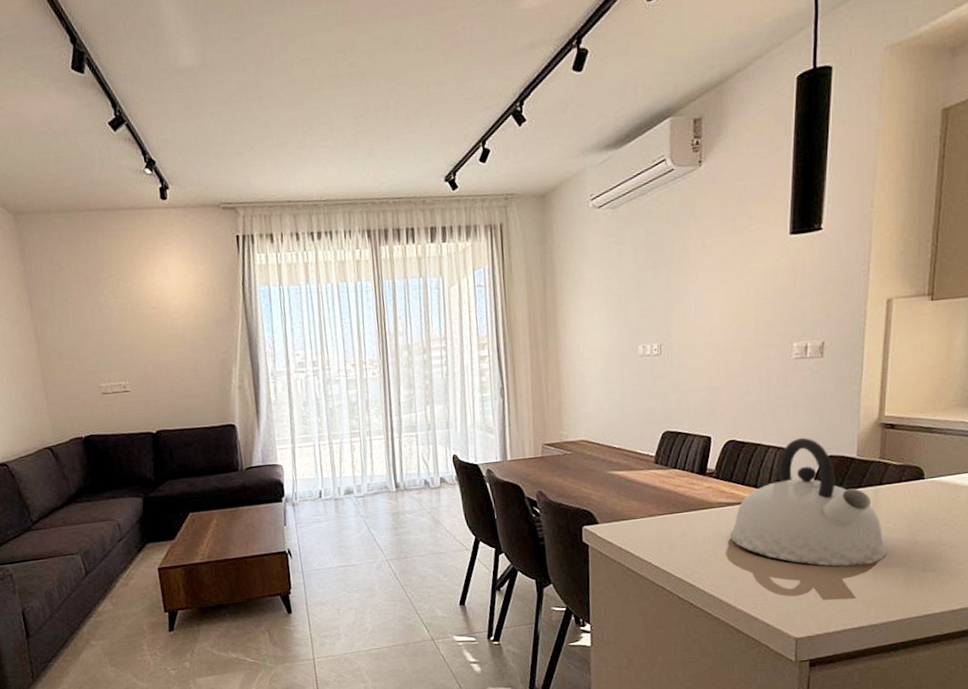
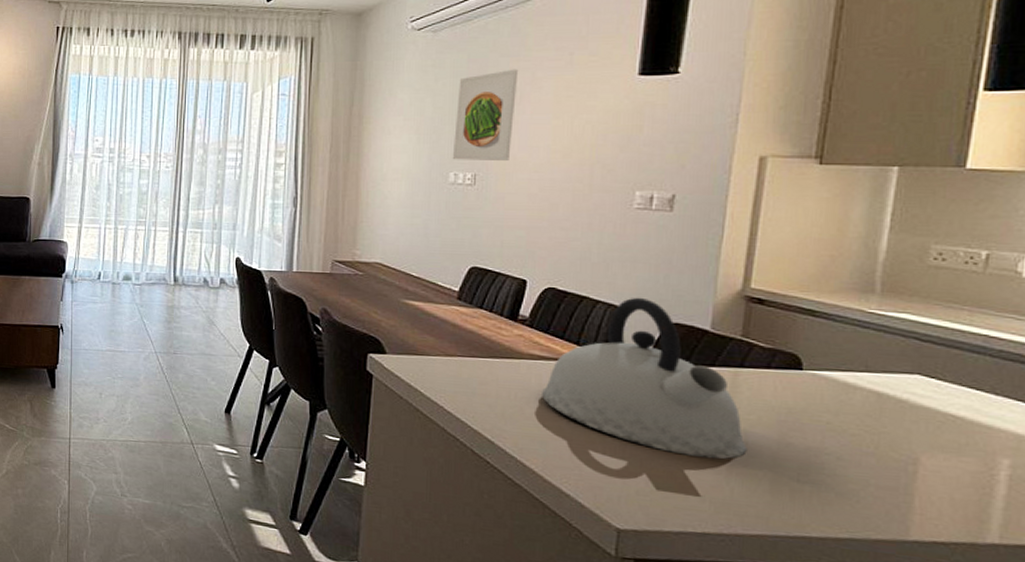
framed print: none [639,238,691,333] -> present [452,69,519,162]

